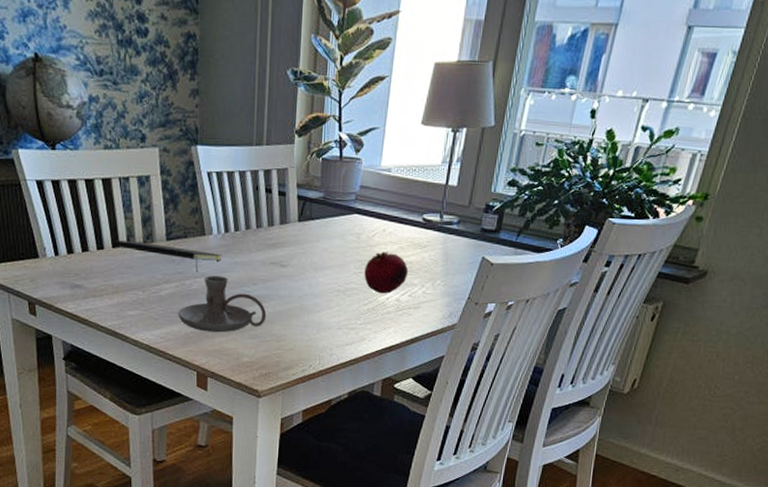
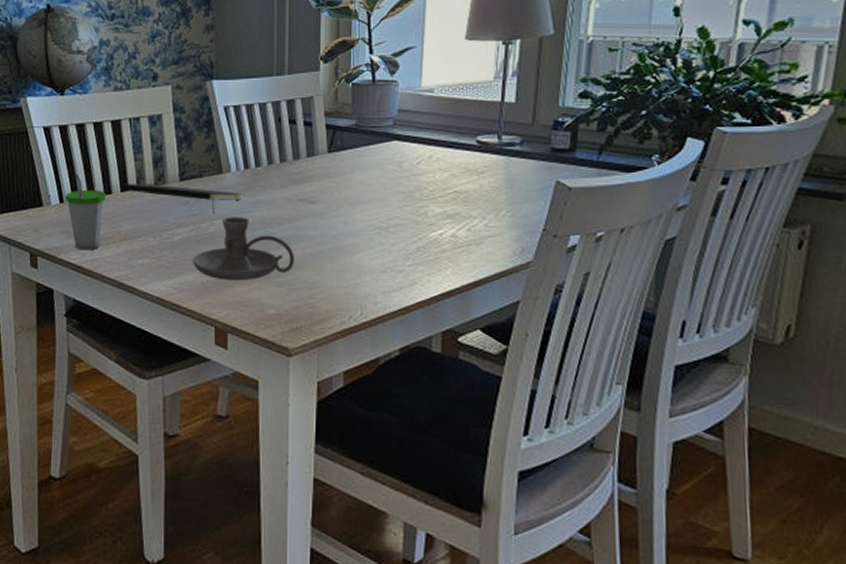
cup: none [60,228,99,301] -> present [65,173,106,251]
fruit: present [364,251,409,294] -> none [410,180,465,230]

